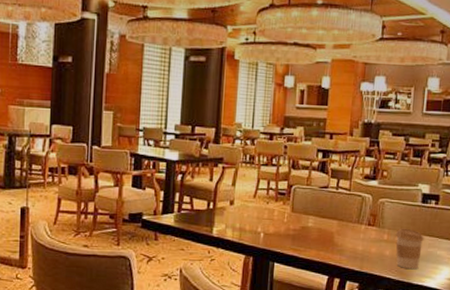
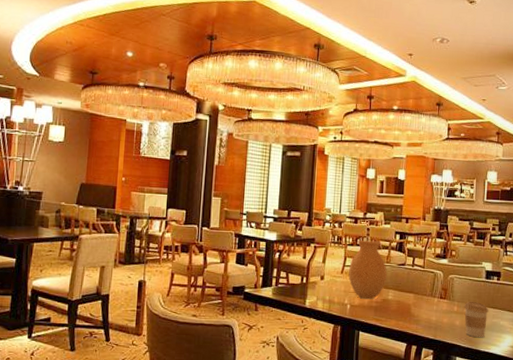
vase: none [262,159,307,227] -> present [348,239,387,299]

